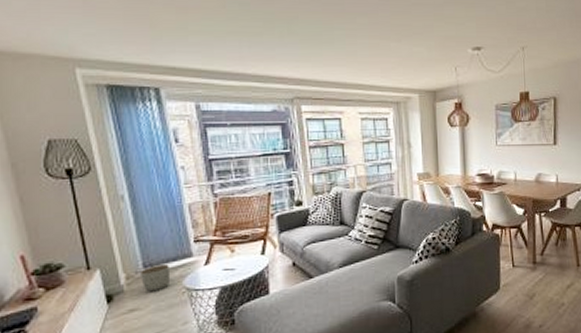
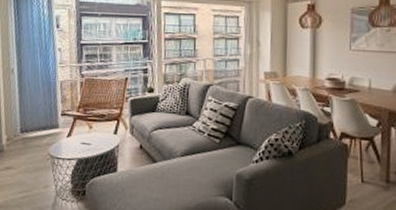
planter: present [141,263,171,291] -> none [17,131,41,154]

